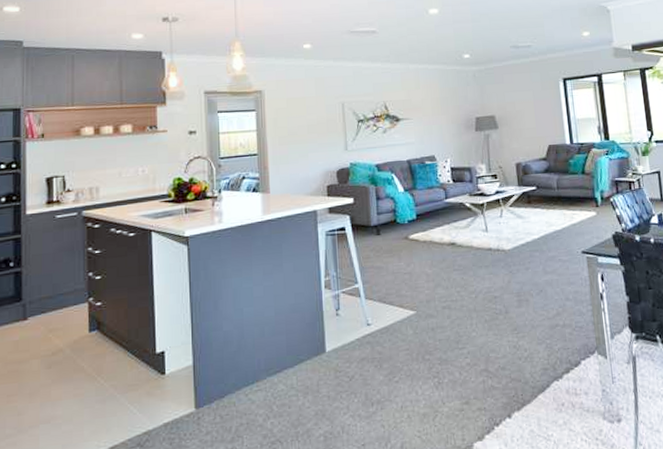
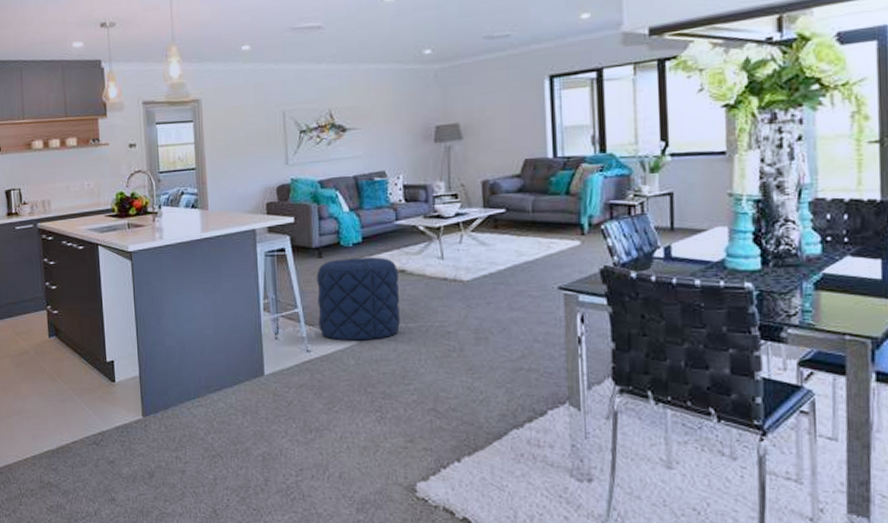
pouf: none [375,232,453,312] -> present [316,257,401,341]

